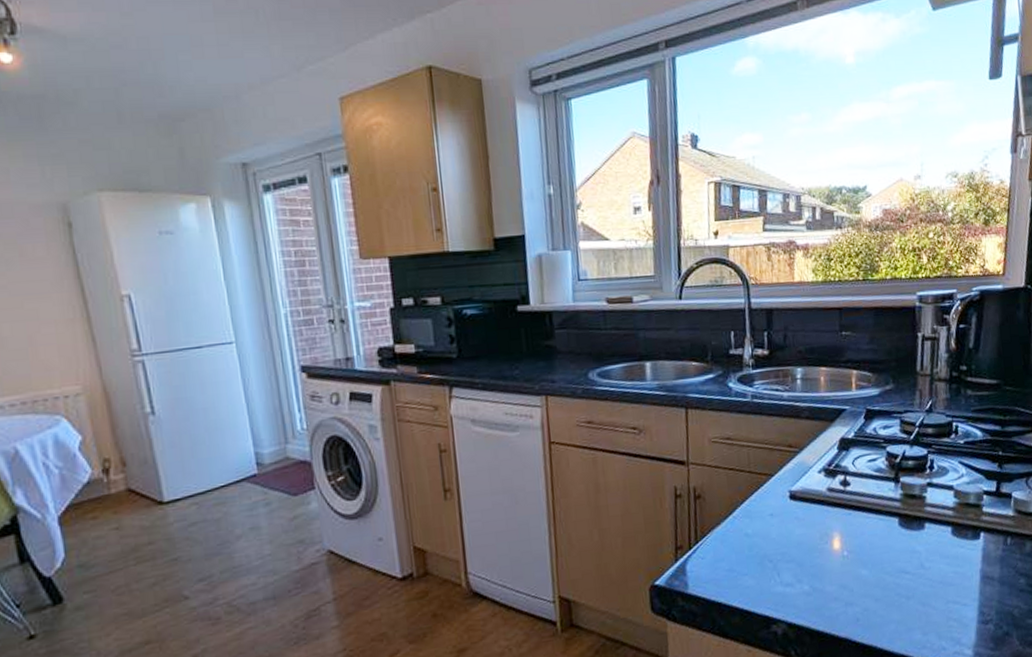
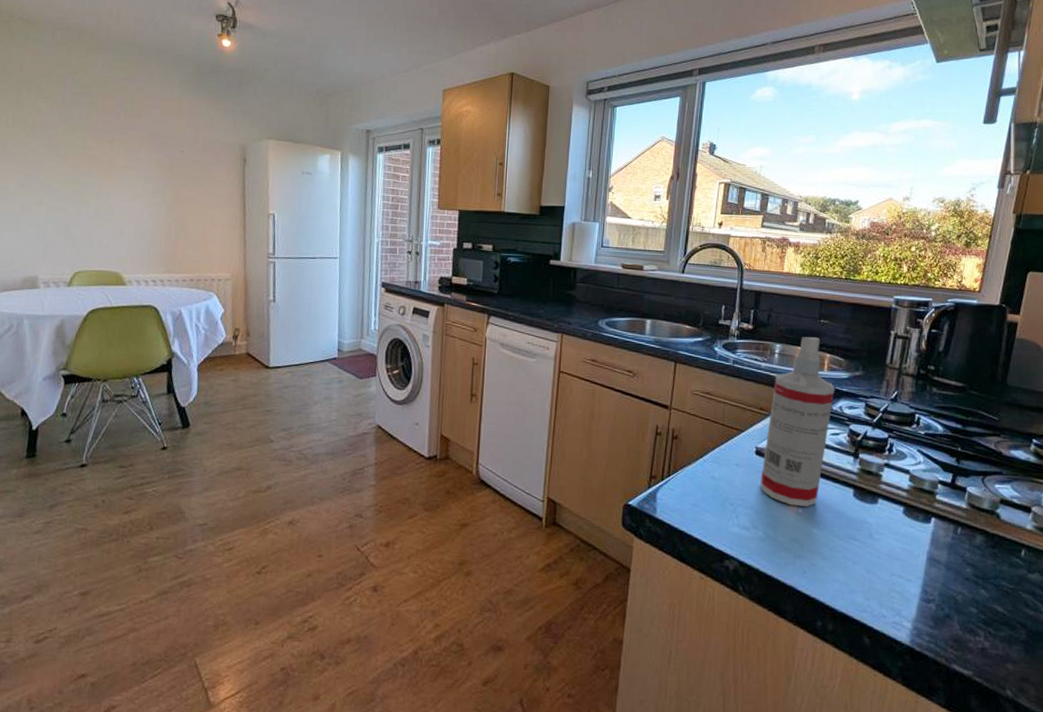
spray bottle: none [798,353,867,549] -> present [761,337,835,508]

